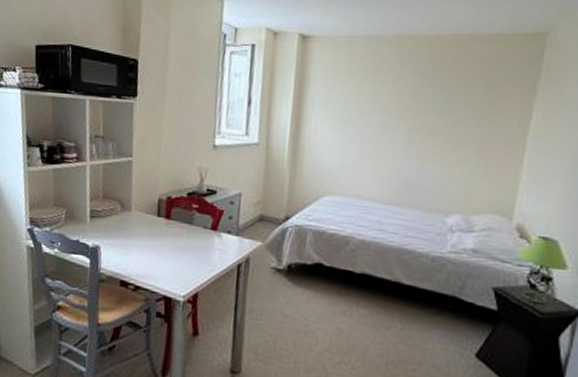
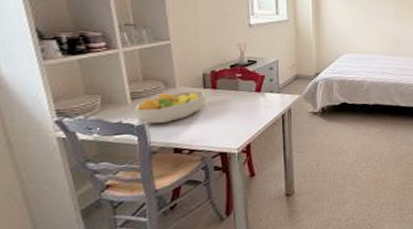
fruit bowl: none [91,215,159,251] -> present [134,90,206,125]

